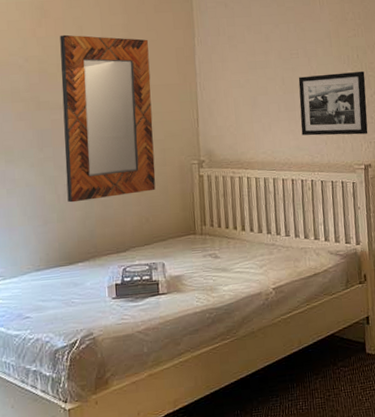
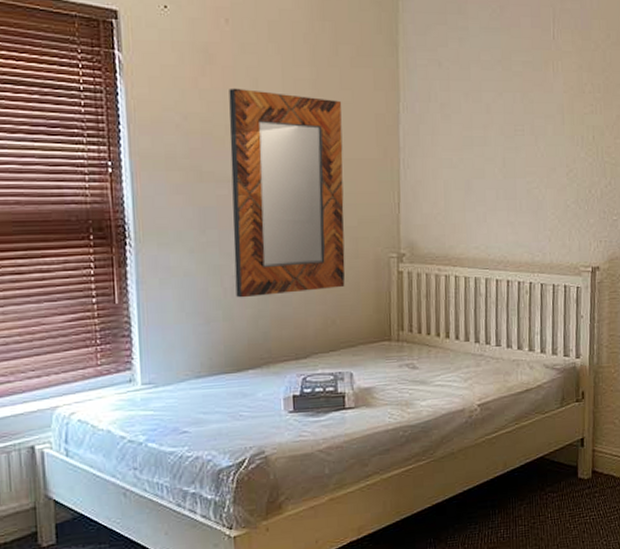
picture frame: present [298,71,368,136] -> none [521,155,600,232]

